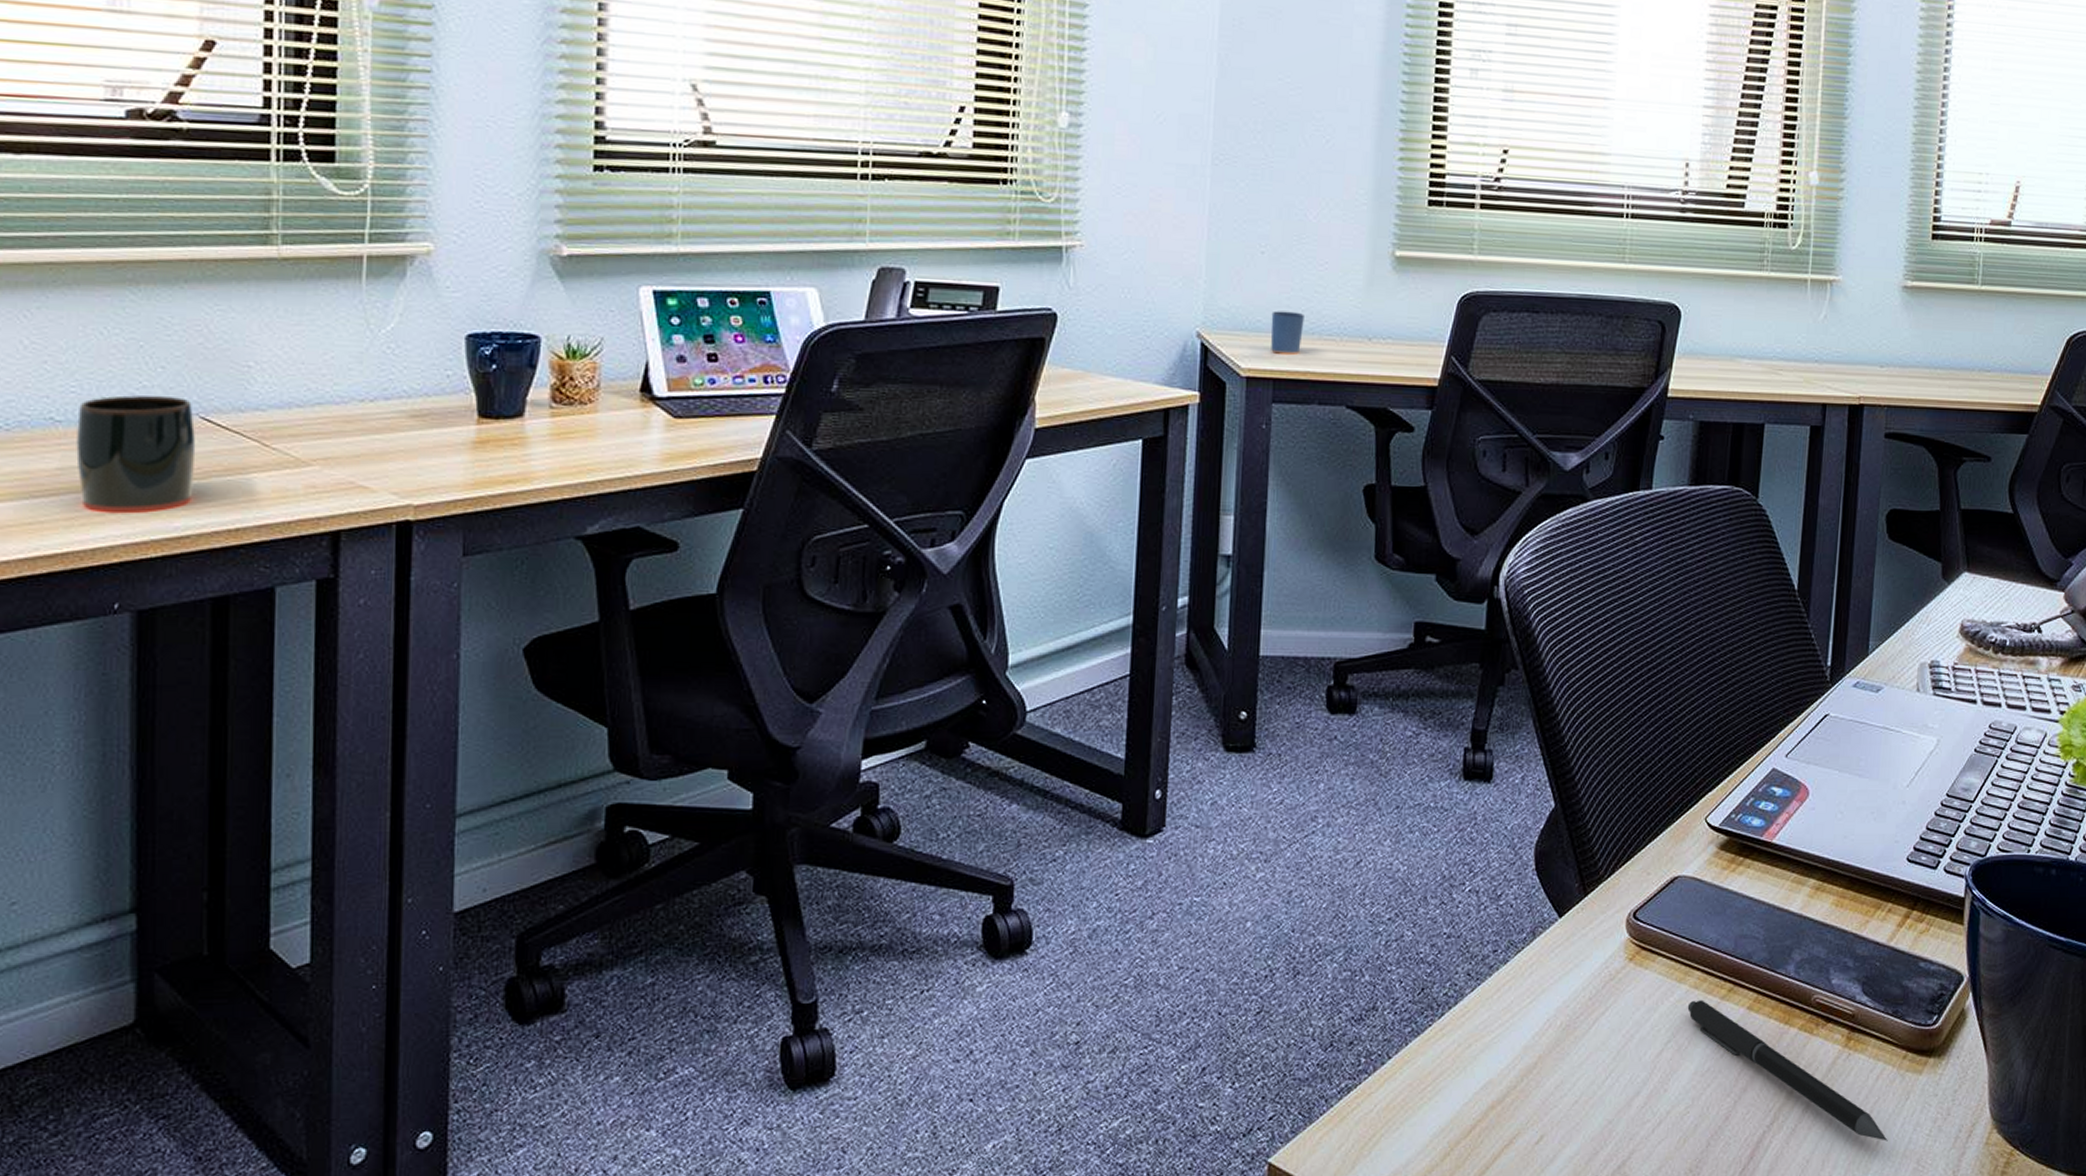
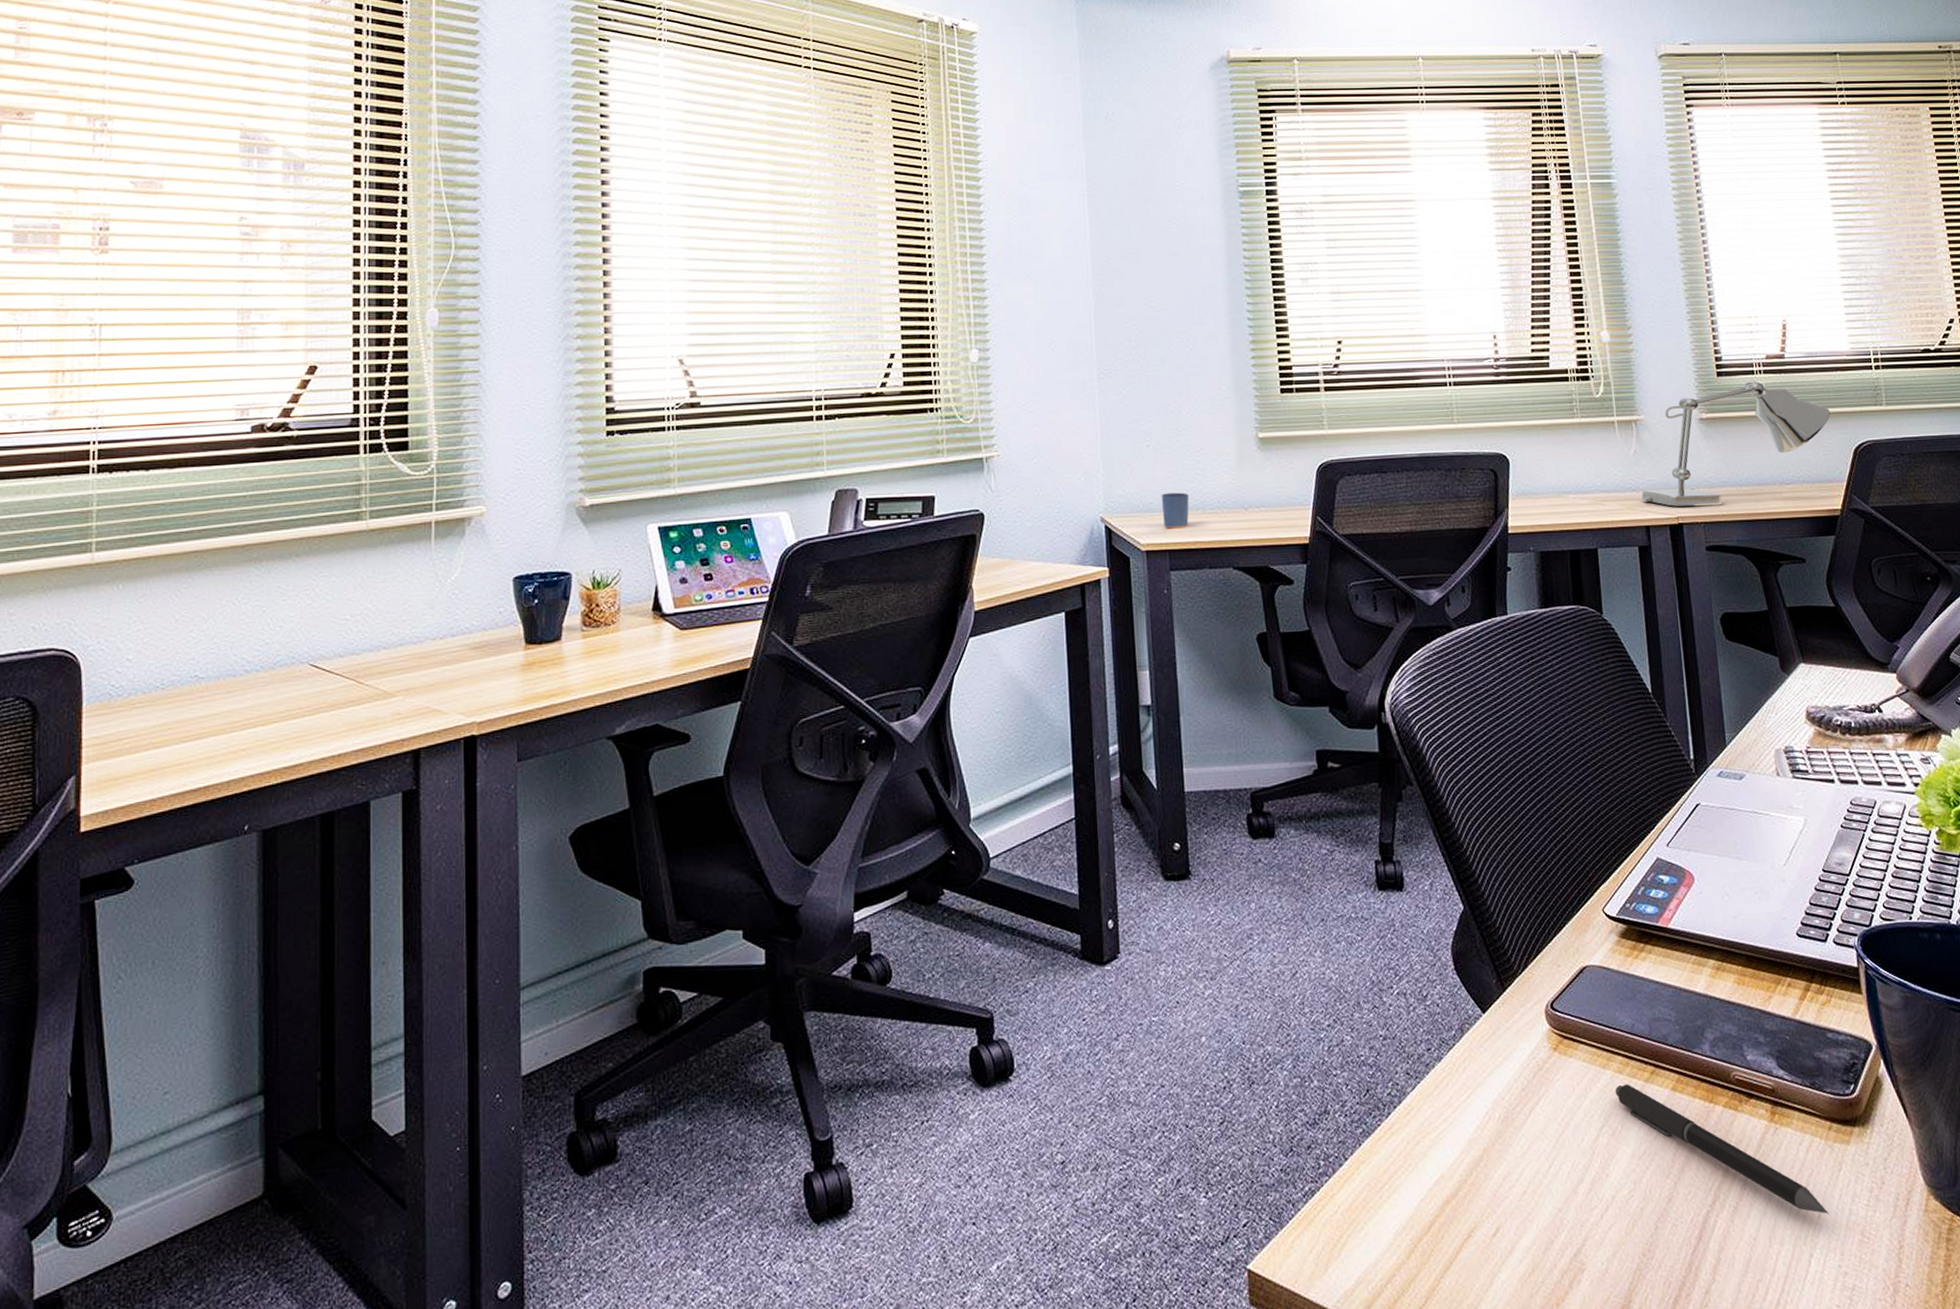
mug: present [76,395,196,513] -> none [215,650,307,750]
desk lamp: none [1823,248,2049,388] -> present [1641,380,1830,507]

